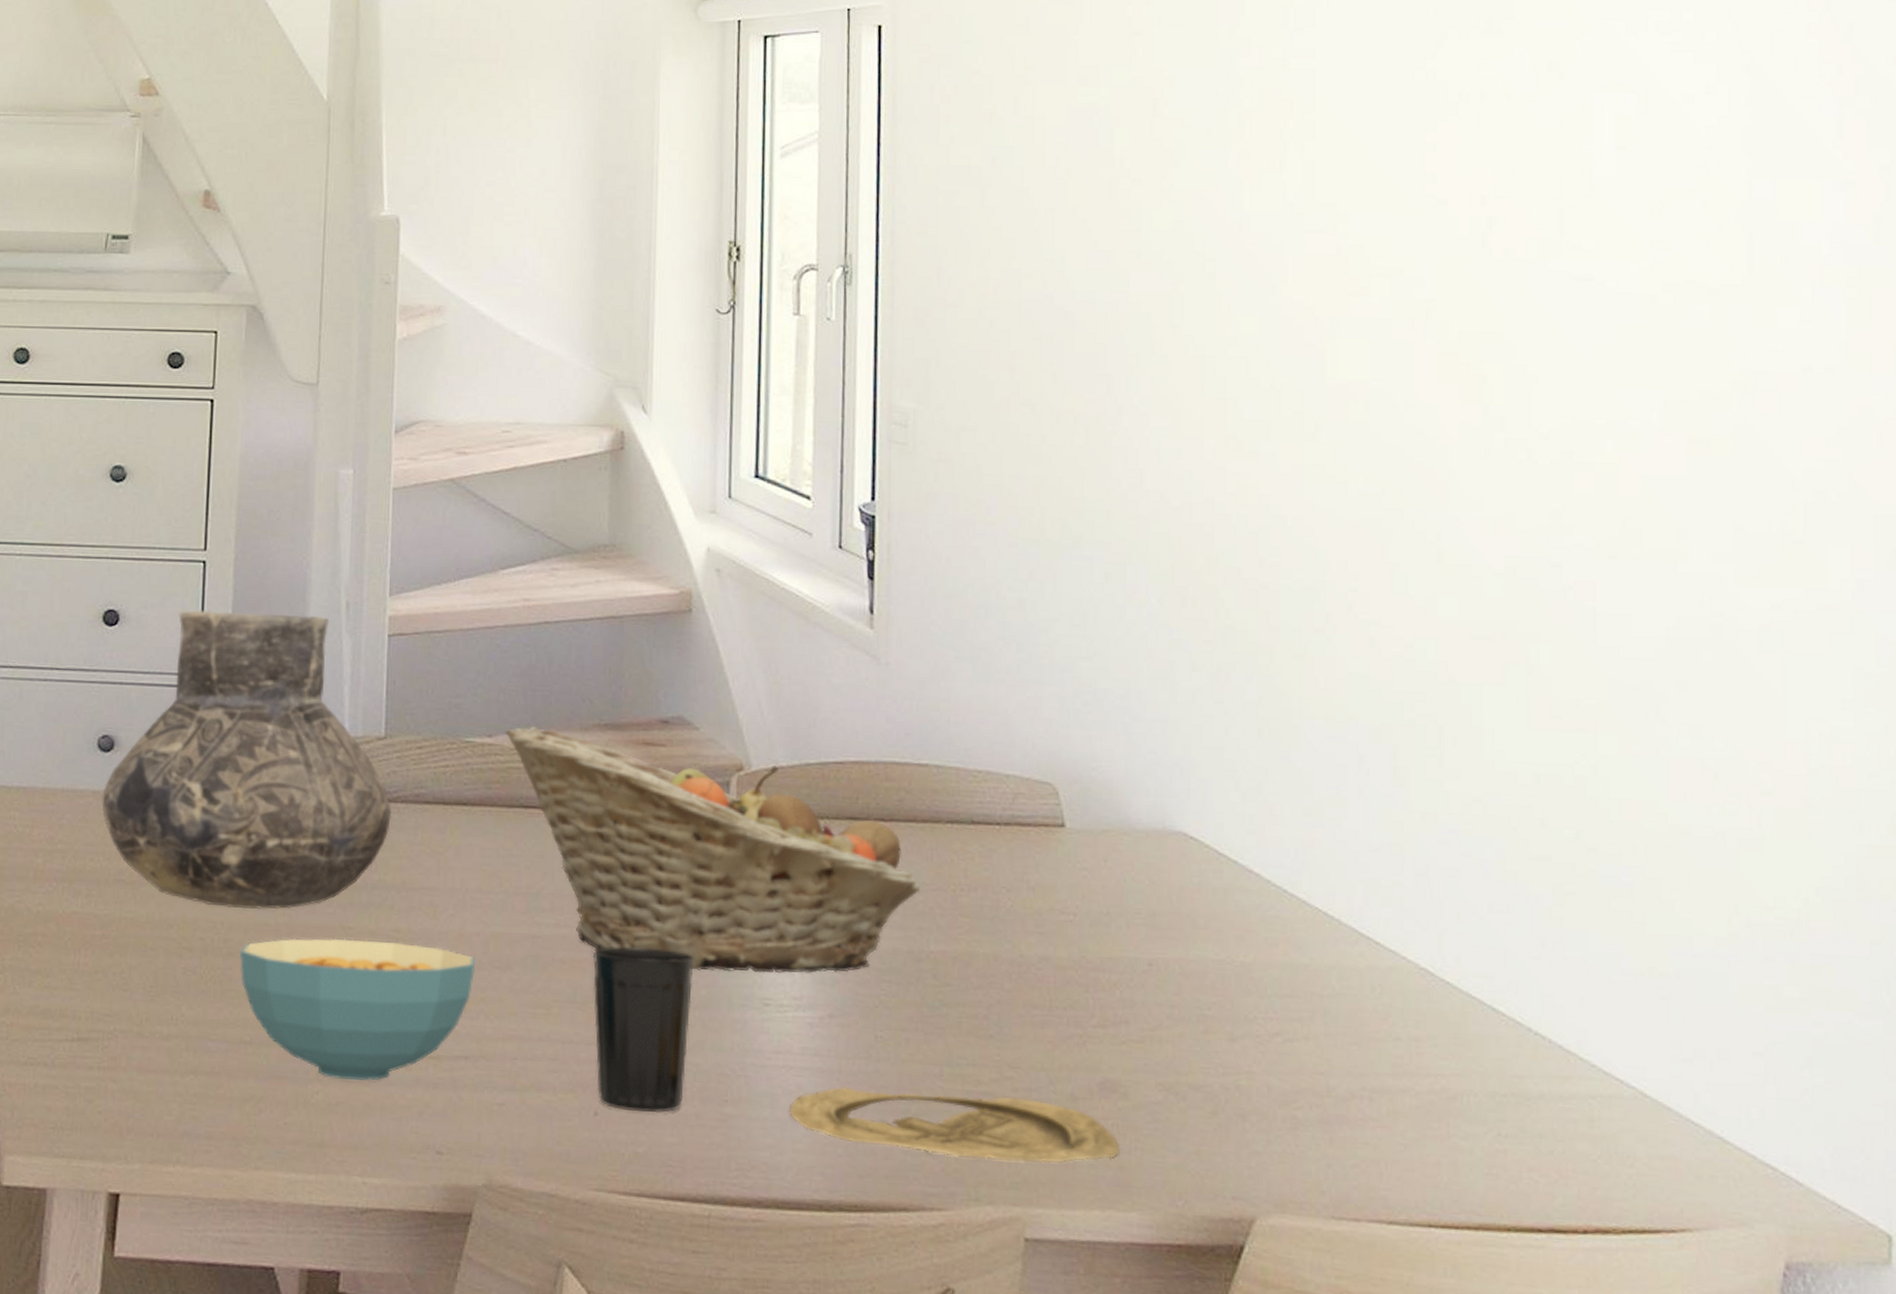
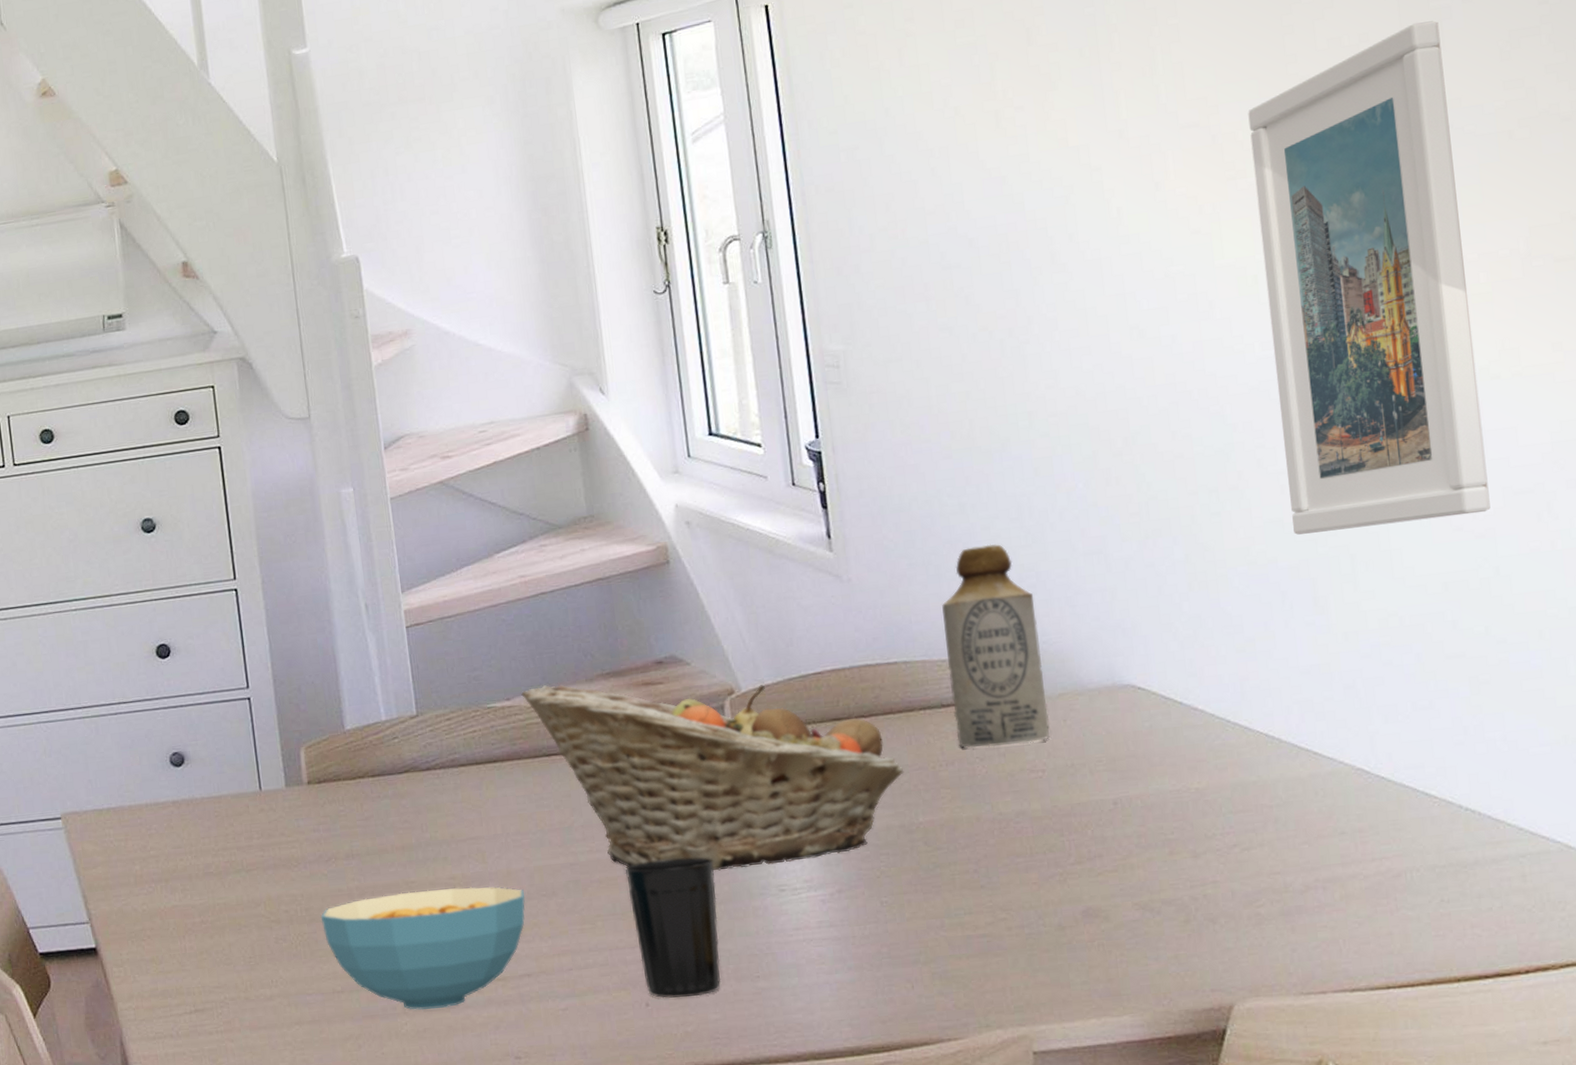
vase: present [102,610,391,910] -> none [181,620,433,883]
plate: present [789,1086,1119,1163] -> none [814,934,1107,994]
bottle: none [983,649,1089,880] -> present [942,544,1050,748]
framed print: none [1378,163,1594,703] -> present [1248,21,1491,535]

